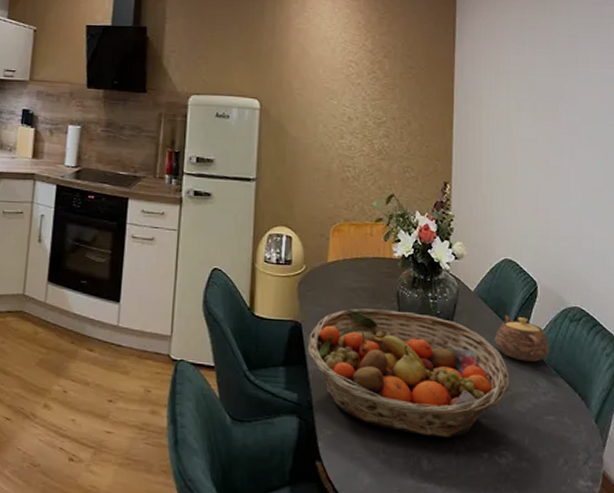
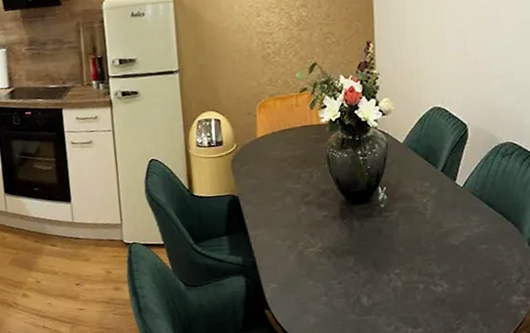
fruit basket: present [307,308,510,438] -> none [246,171,443,278]
teapot: present [494,315,550,362] -> none [425,160,482,200]

